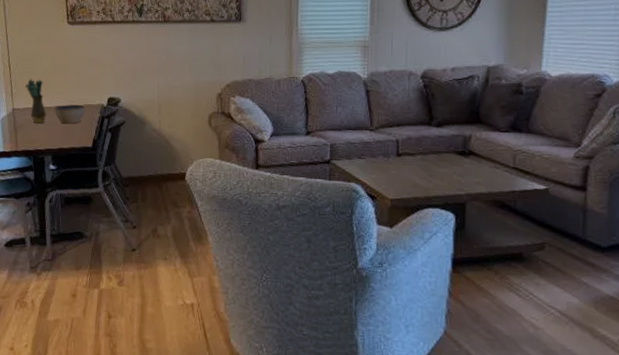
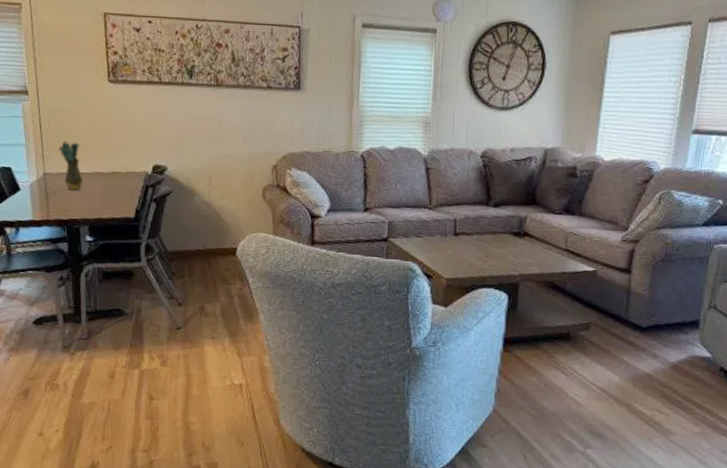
bowl: present [54,105,86,124] -> none [91,171,128,192]

